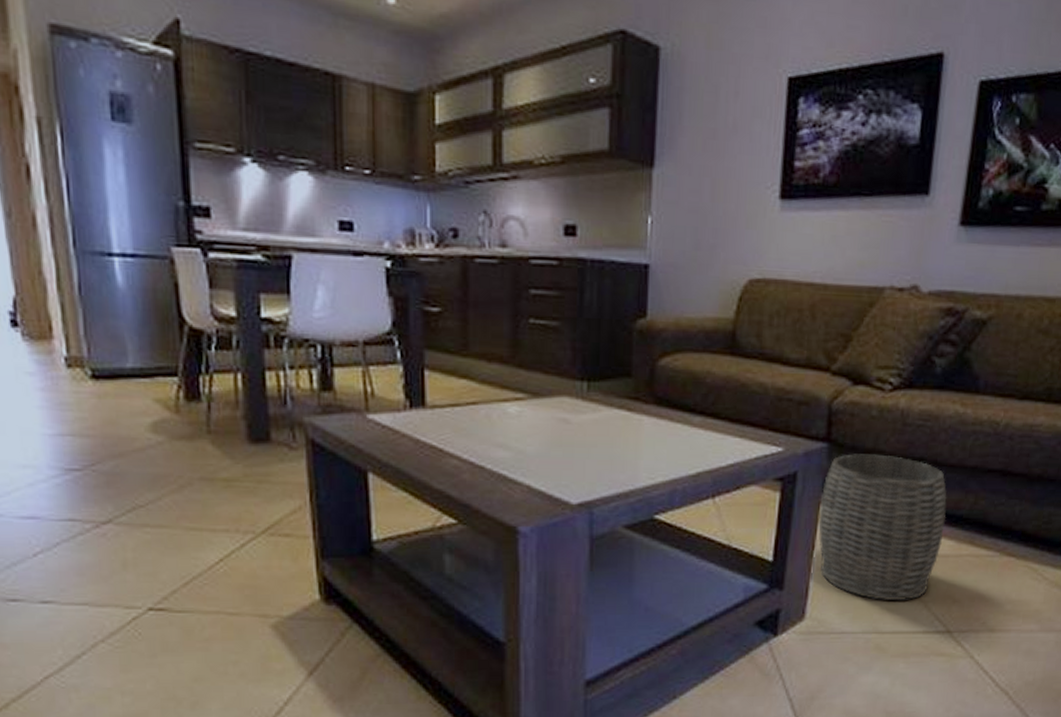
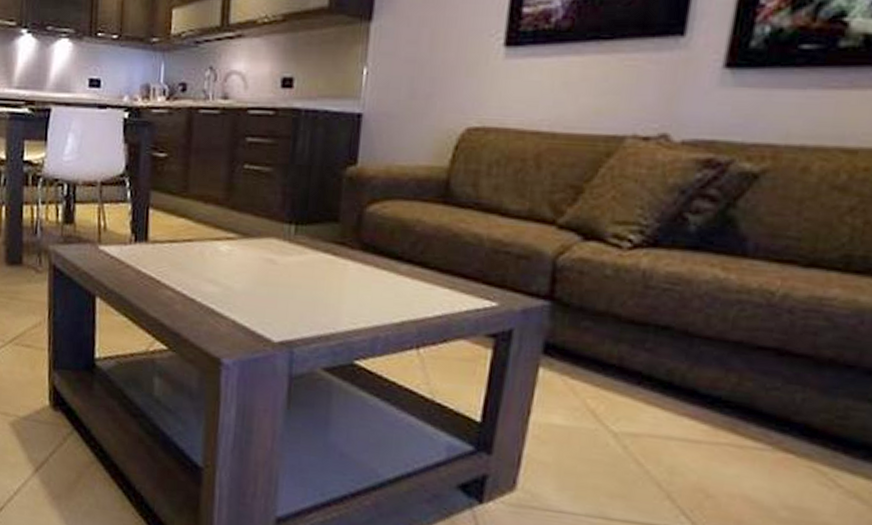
woven basket: present [818,454,947,600] -> none [536,315,701,488]

